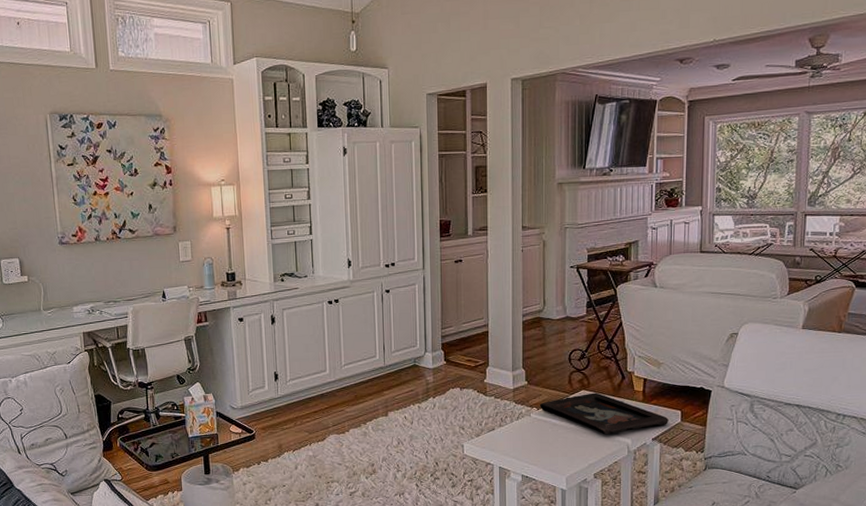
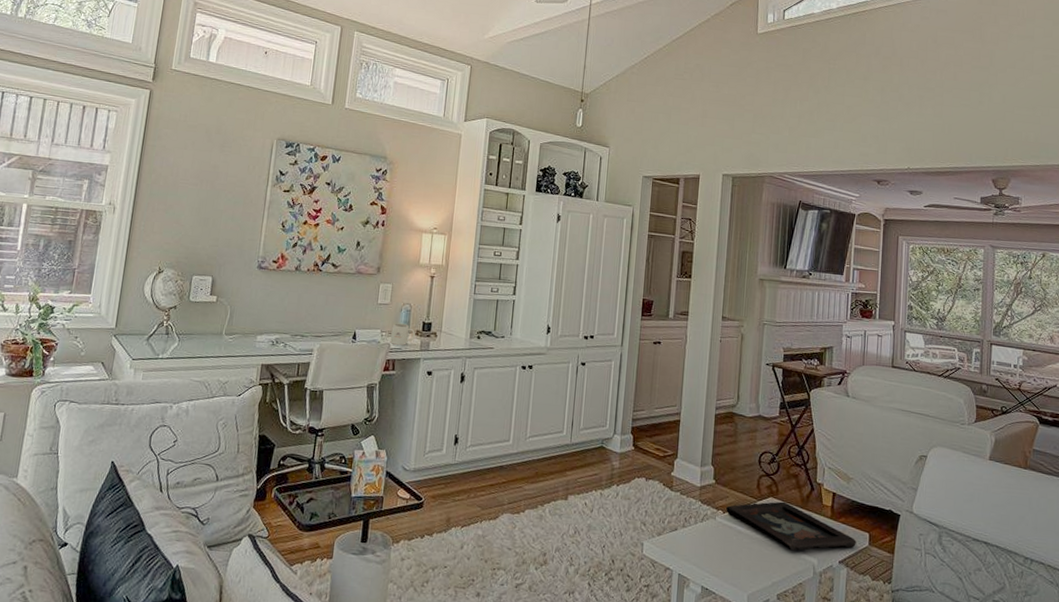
mug: none [198,277,221,299] -> present [390,323,415,346]

